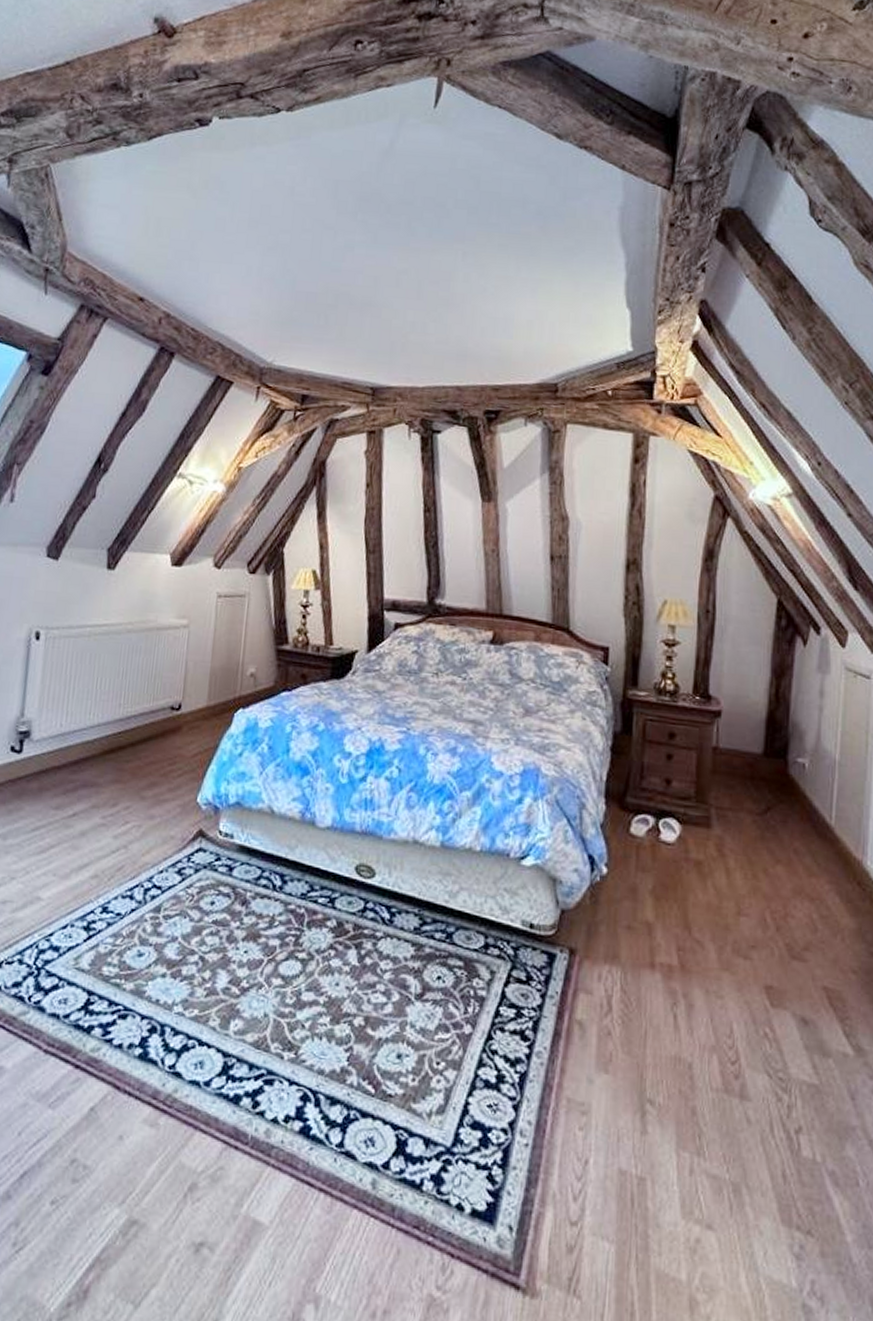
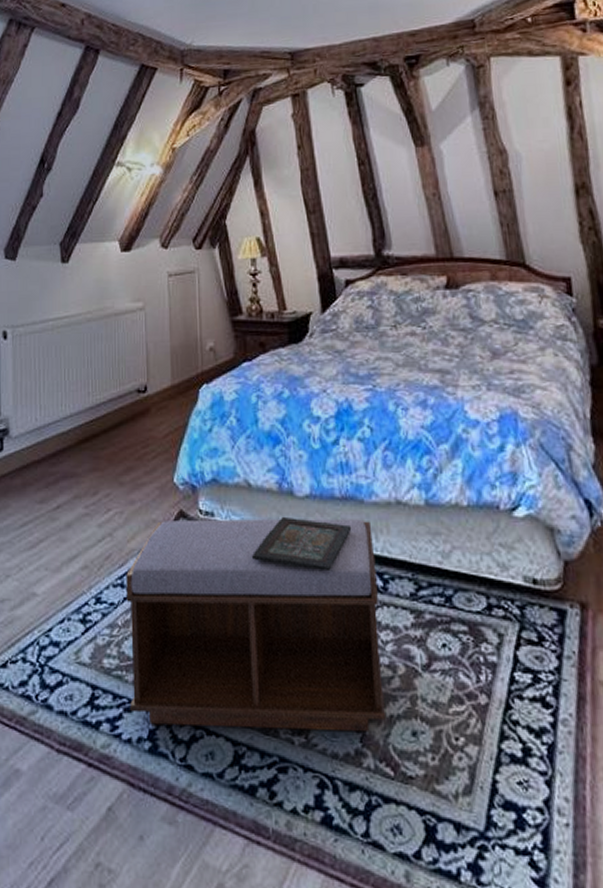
bench: none [124,838,387,1053] -> present [126,519,387,733]
decorative box: none [265,844,367,901] -> present [251,516,352,572]

